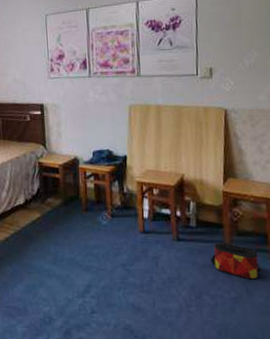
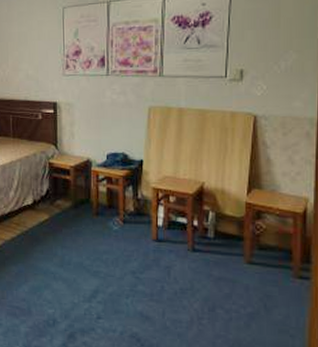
bag: present [210,242,262,280] -> none [227,255,283,296]

